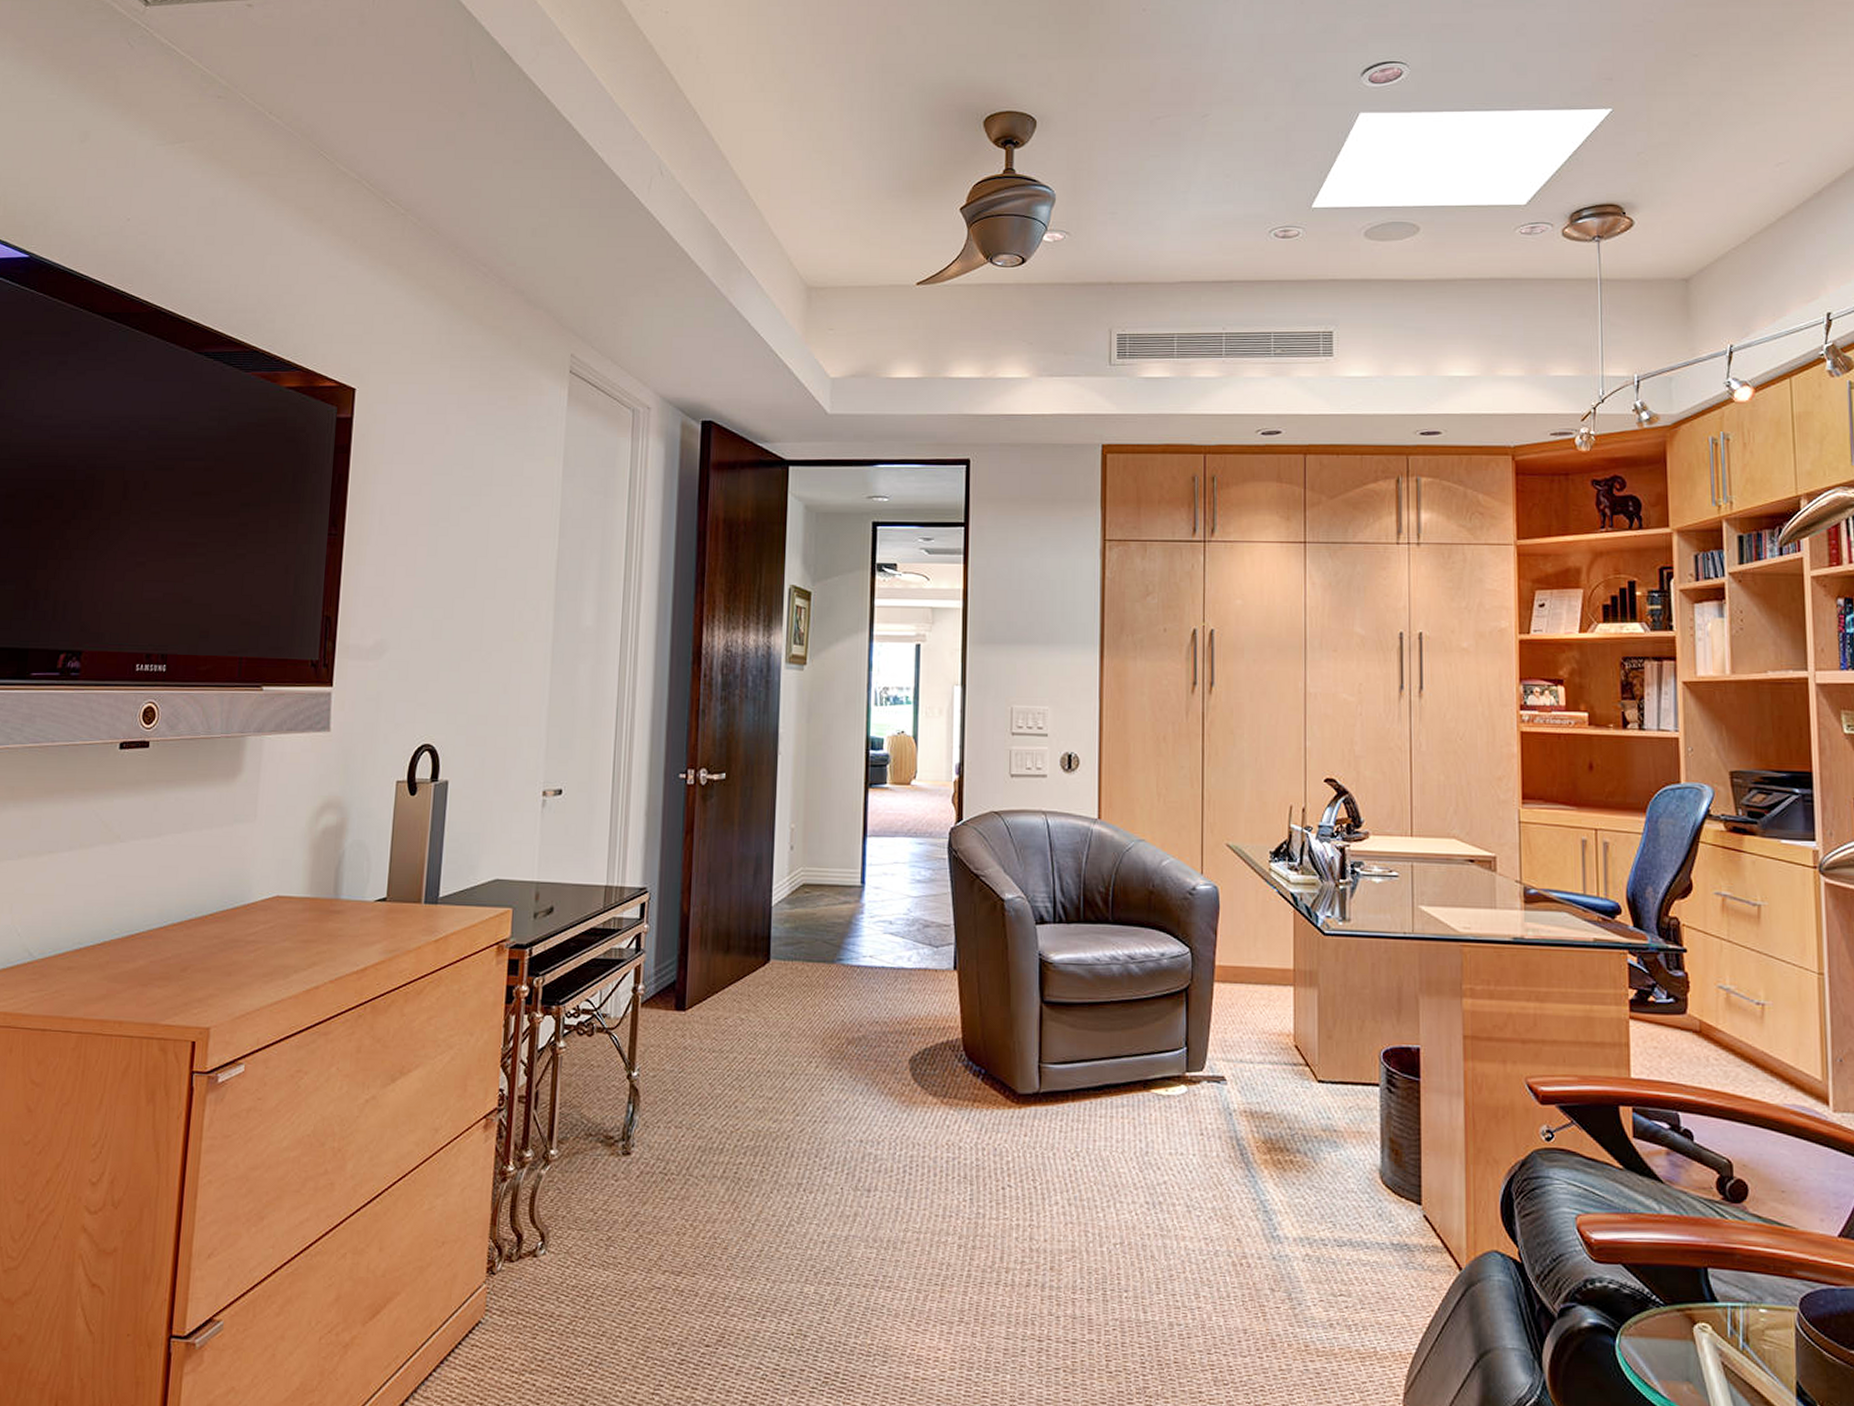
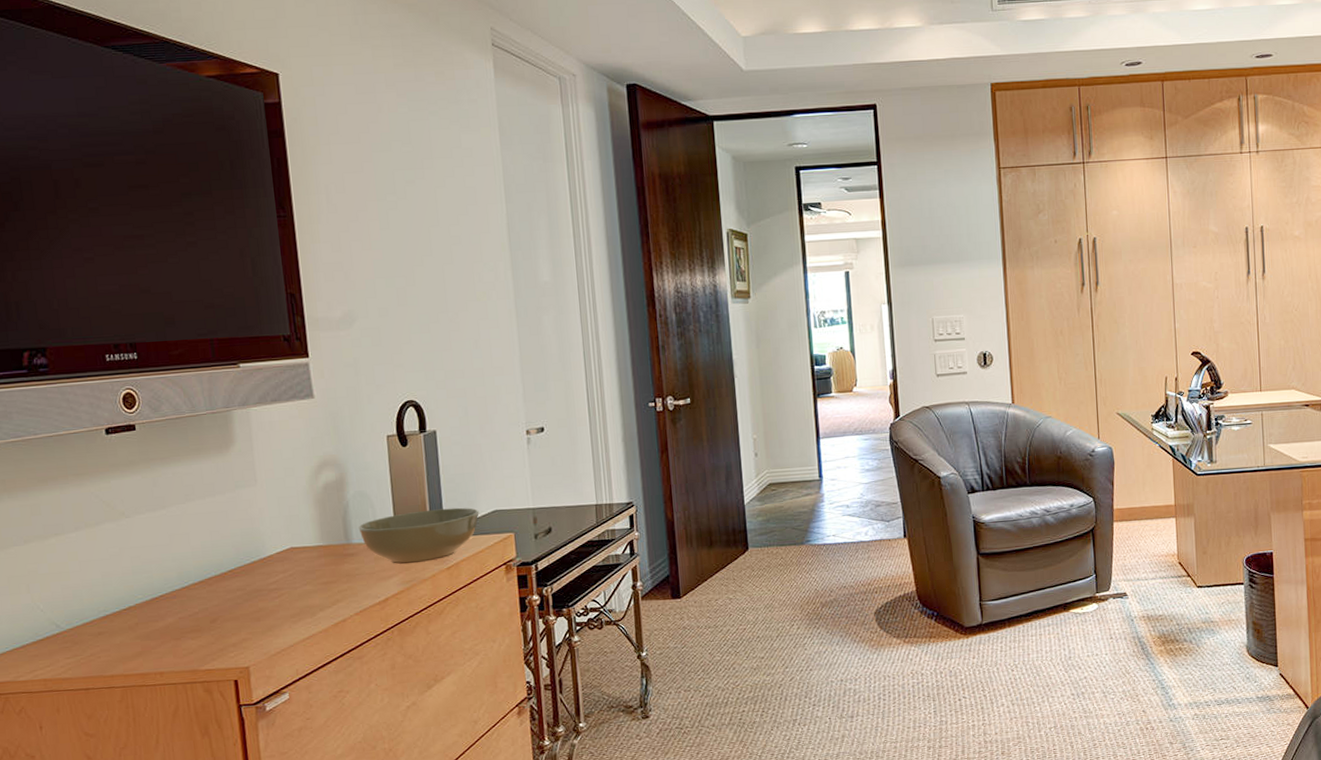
bowl: none [350,870,479,930] -> present [358,507,479,564]

